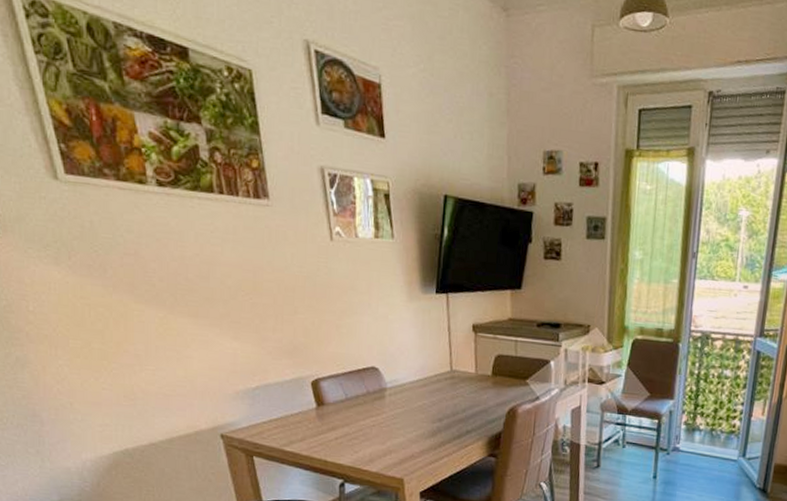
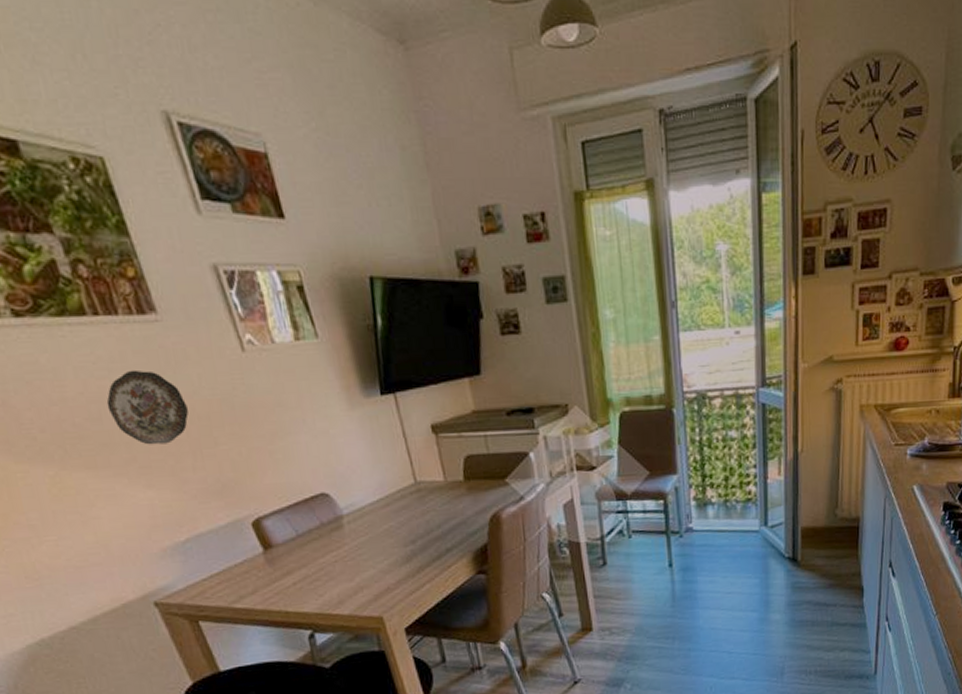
decorative plate: none [215,242,278,306] -> present [106,369,189,445]

